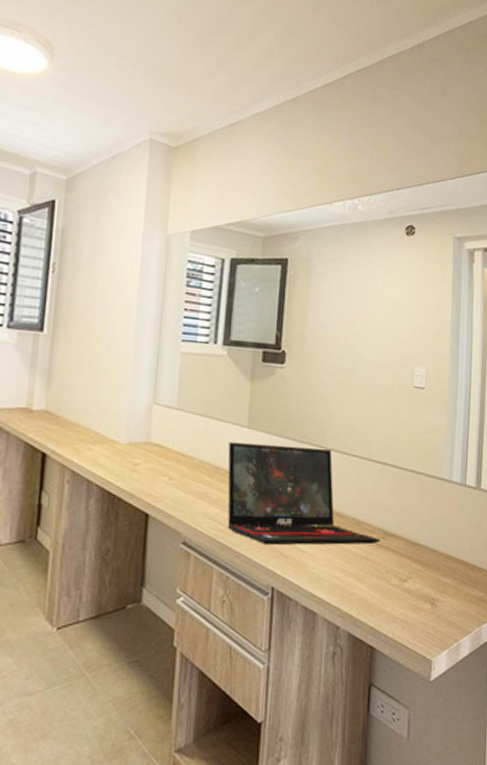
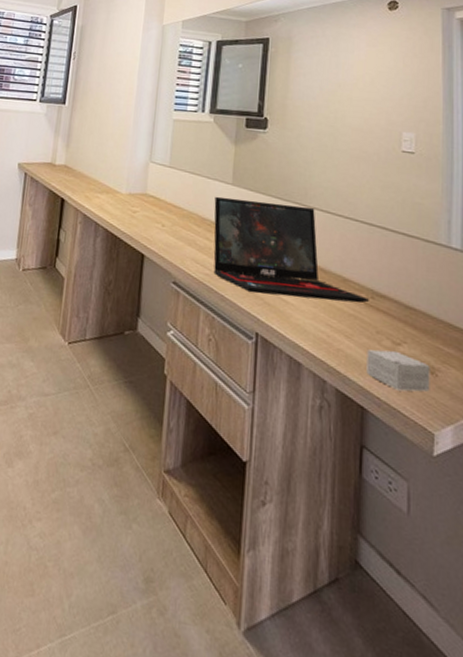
small box: none [376,587,431,625] -> present [366,349,430,392]

